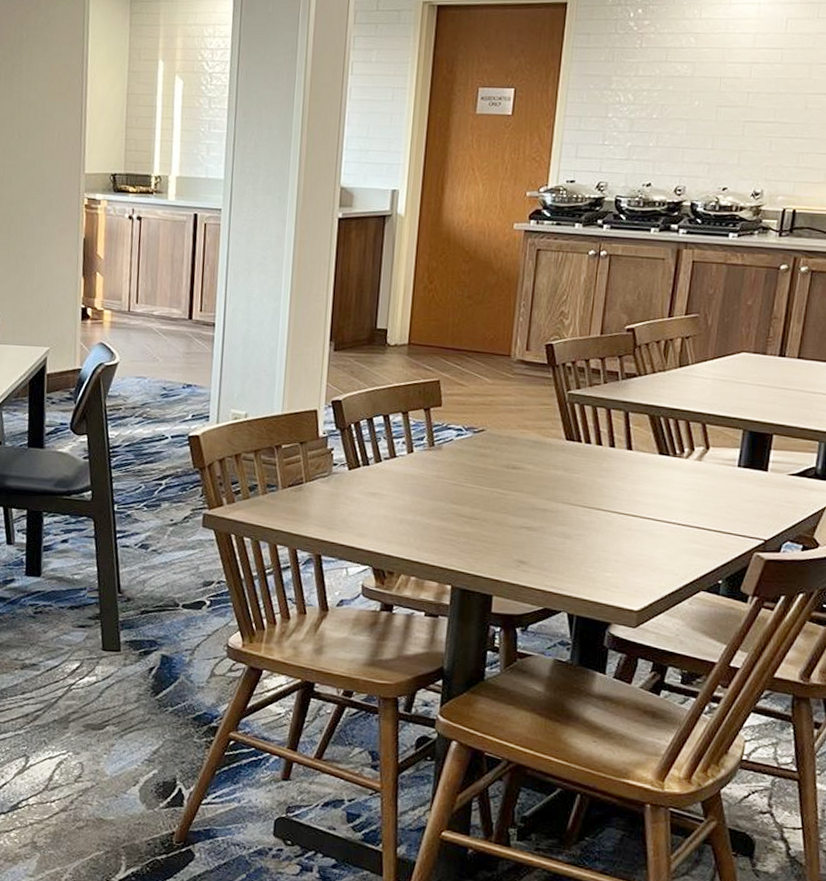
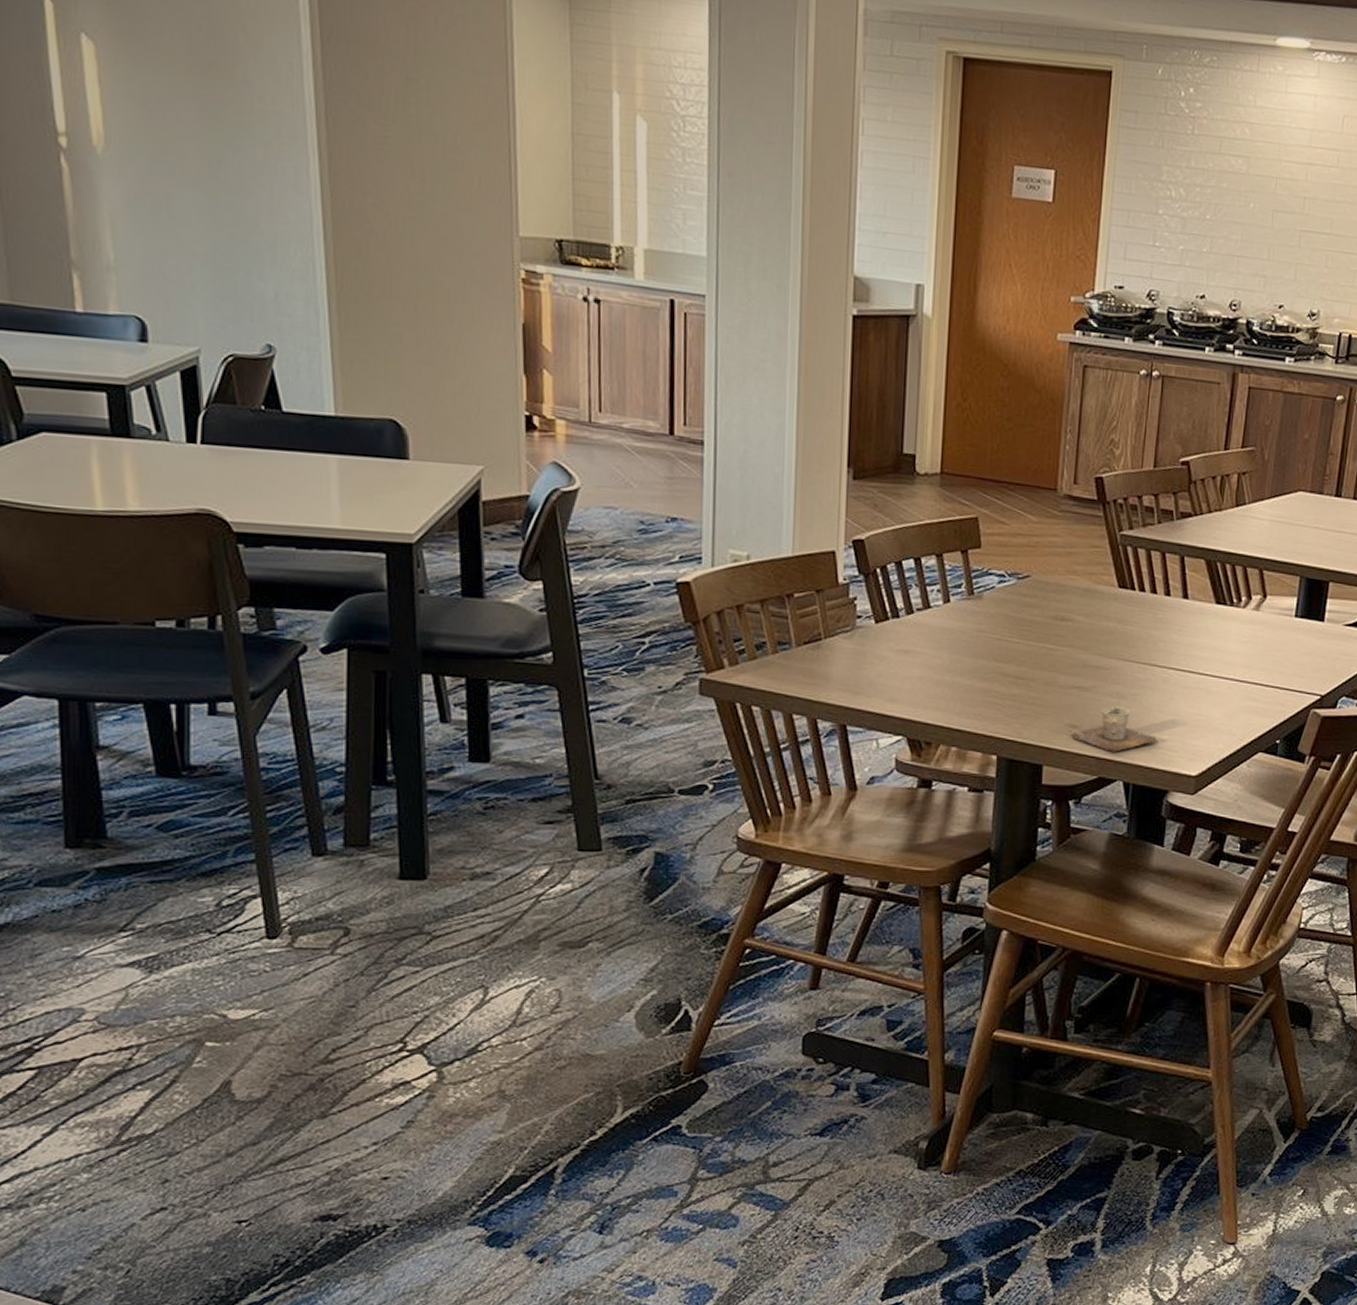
cup: none [518,544,602,586] -> present [1070,705,1159,752]

